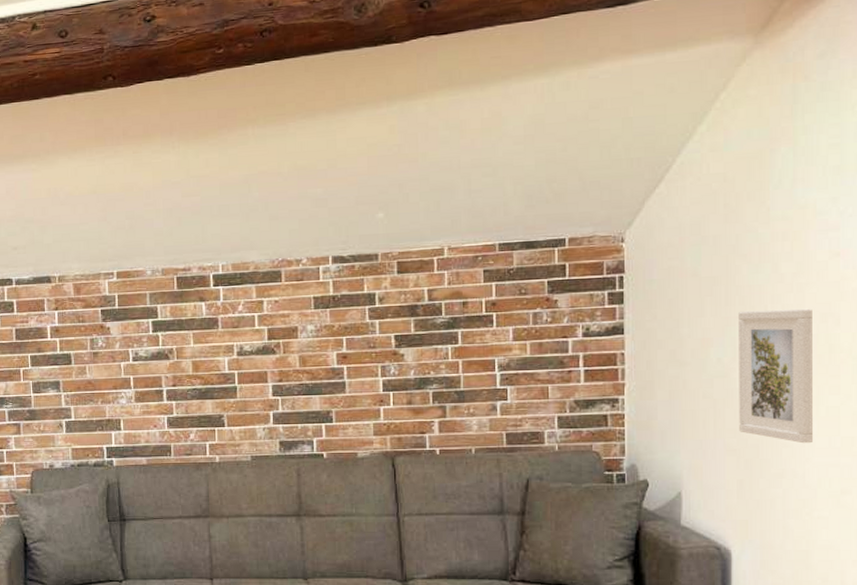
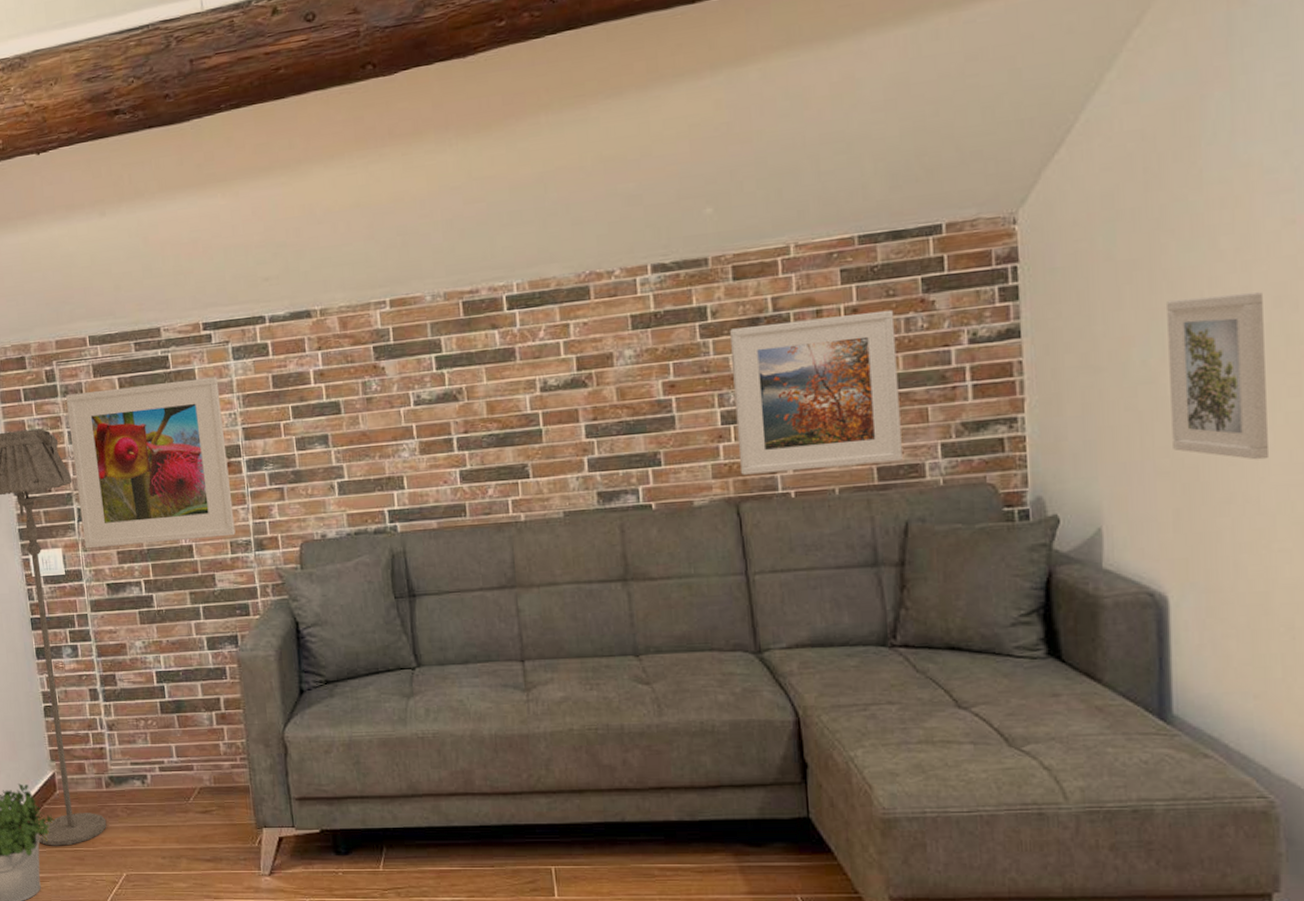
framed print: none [392,305,527,434] -> present [729,309,903,475]

